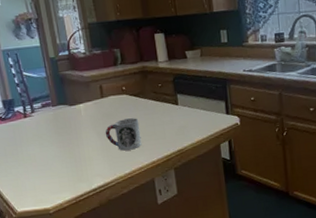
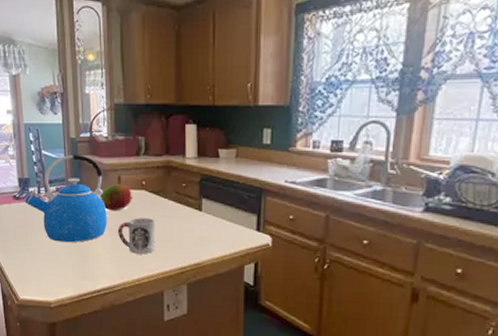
kettle: none [11,71,95,153] -> present [24,154,107,243]
fruit: none [84,91,116,117] -> present [99,183,133,211]

